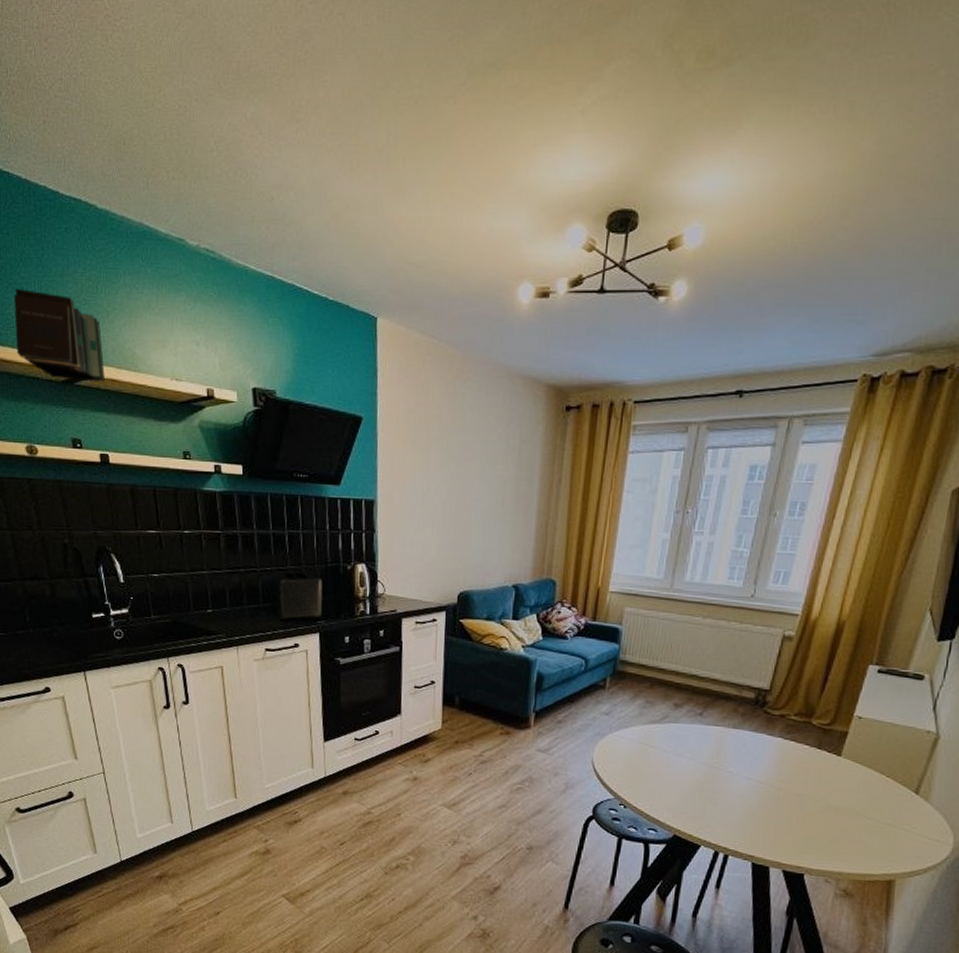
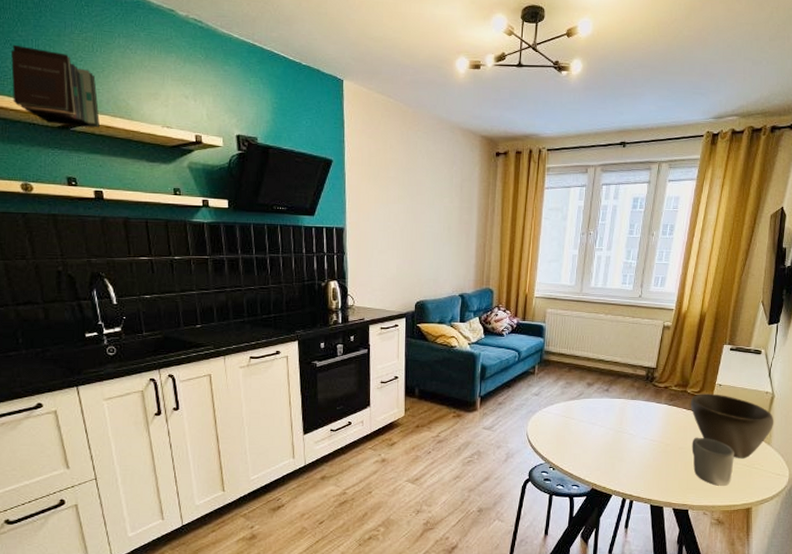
toaster: present [270,570,323,623] -> none [254,288,300,333]
mug: none [813,782,875,850] -> present [691,437,734,487]
bowl: none [815,727,937,815] -> present [690,394,774,458]

